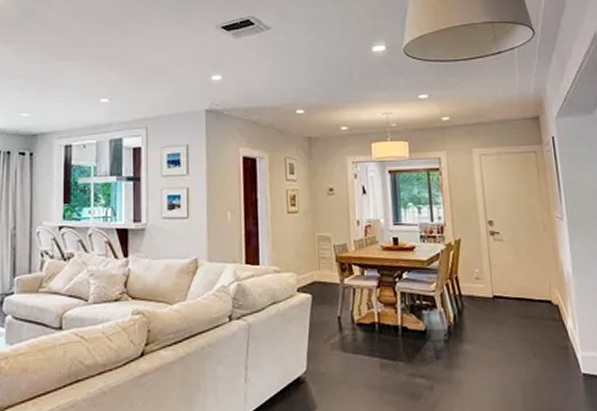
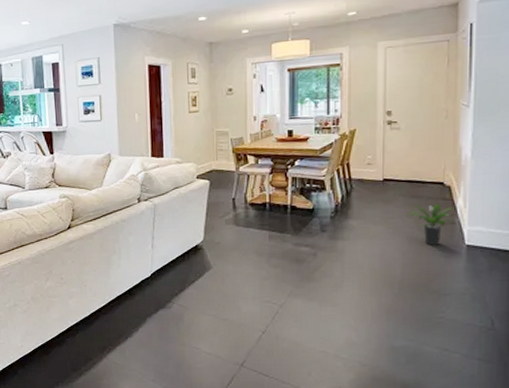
potted plant: none [521,324,570,375] -> present [407,203,457,246]

